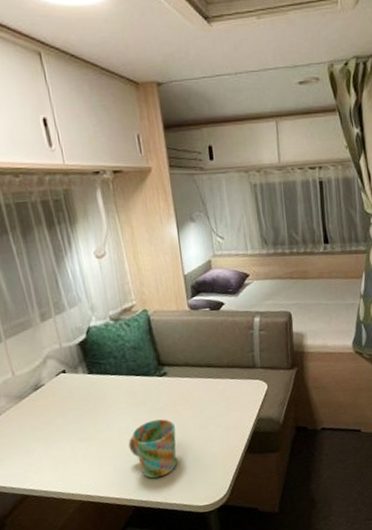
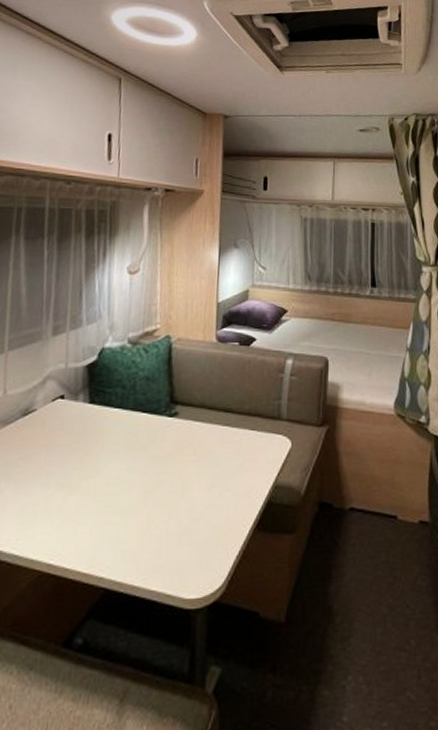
mug: present [128,419,178,479] -> none [114,471,175,552]

